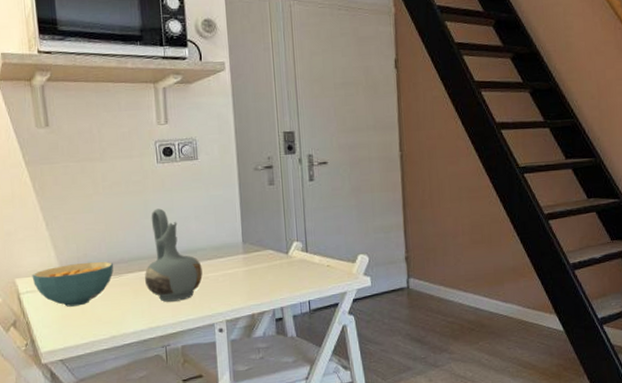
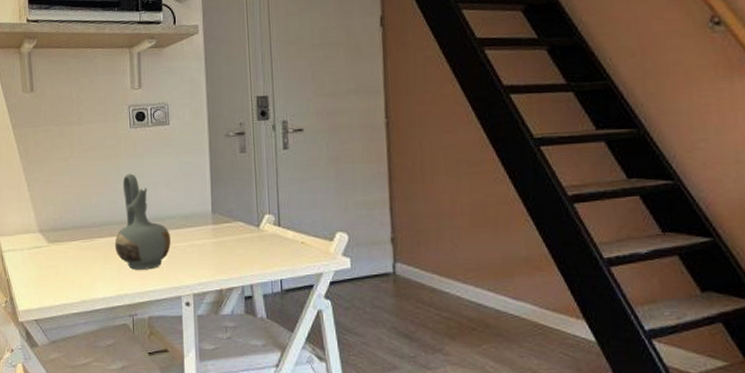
cereal bowl: present [32,261,114,307] -> none [13,224,87,268]

